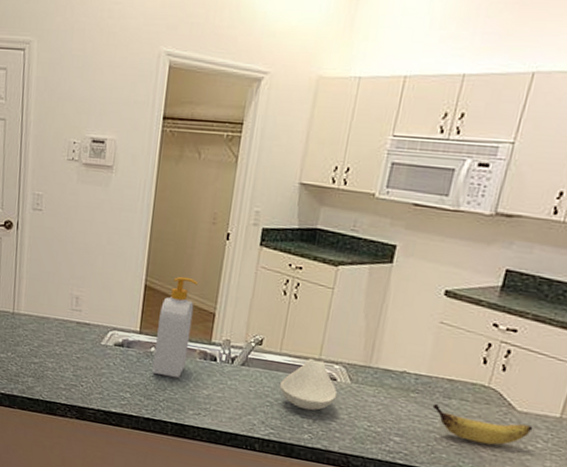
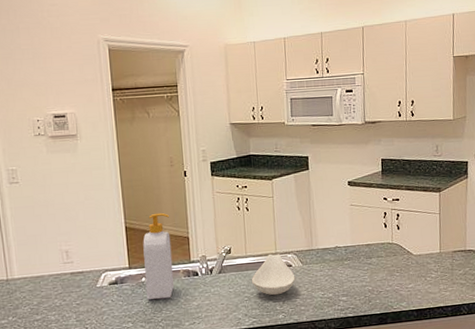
banana: present [432,403,533,445] -> none [361,263,427,286]

